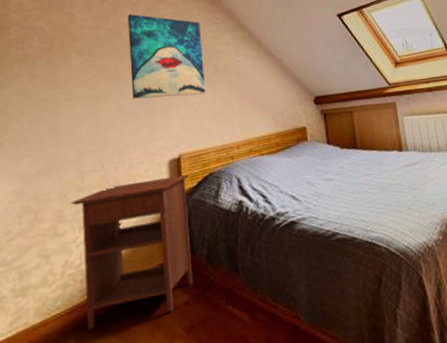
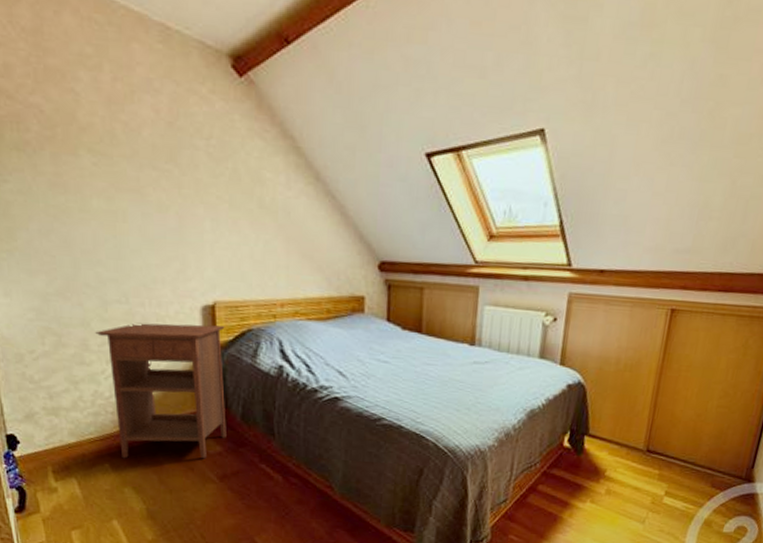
wall art: present [127,14,206,99] -> none [147,105,247,234]

